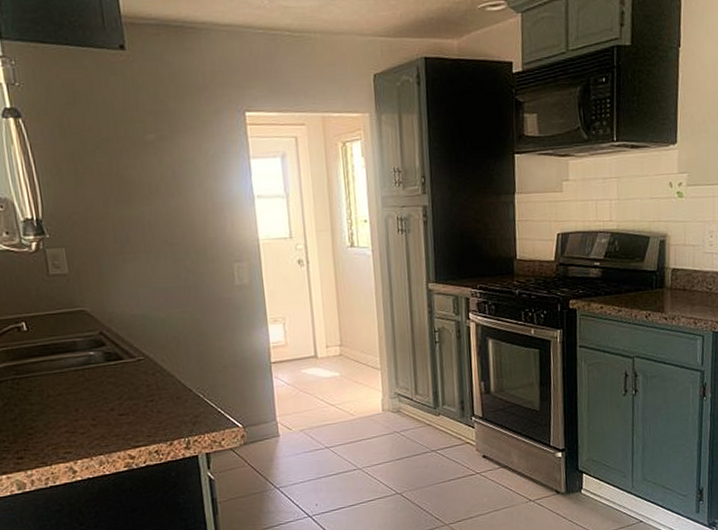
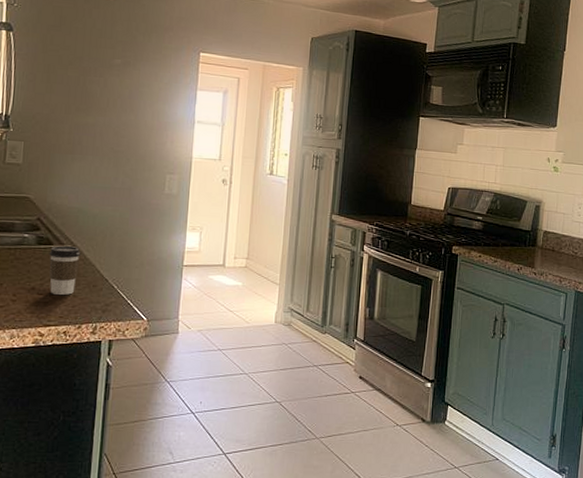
coffee cup: none [121,358,158,413] -> present [49,246,81,295]

